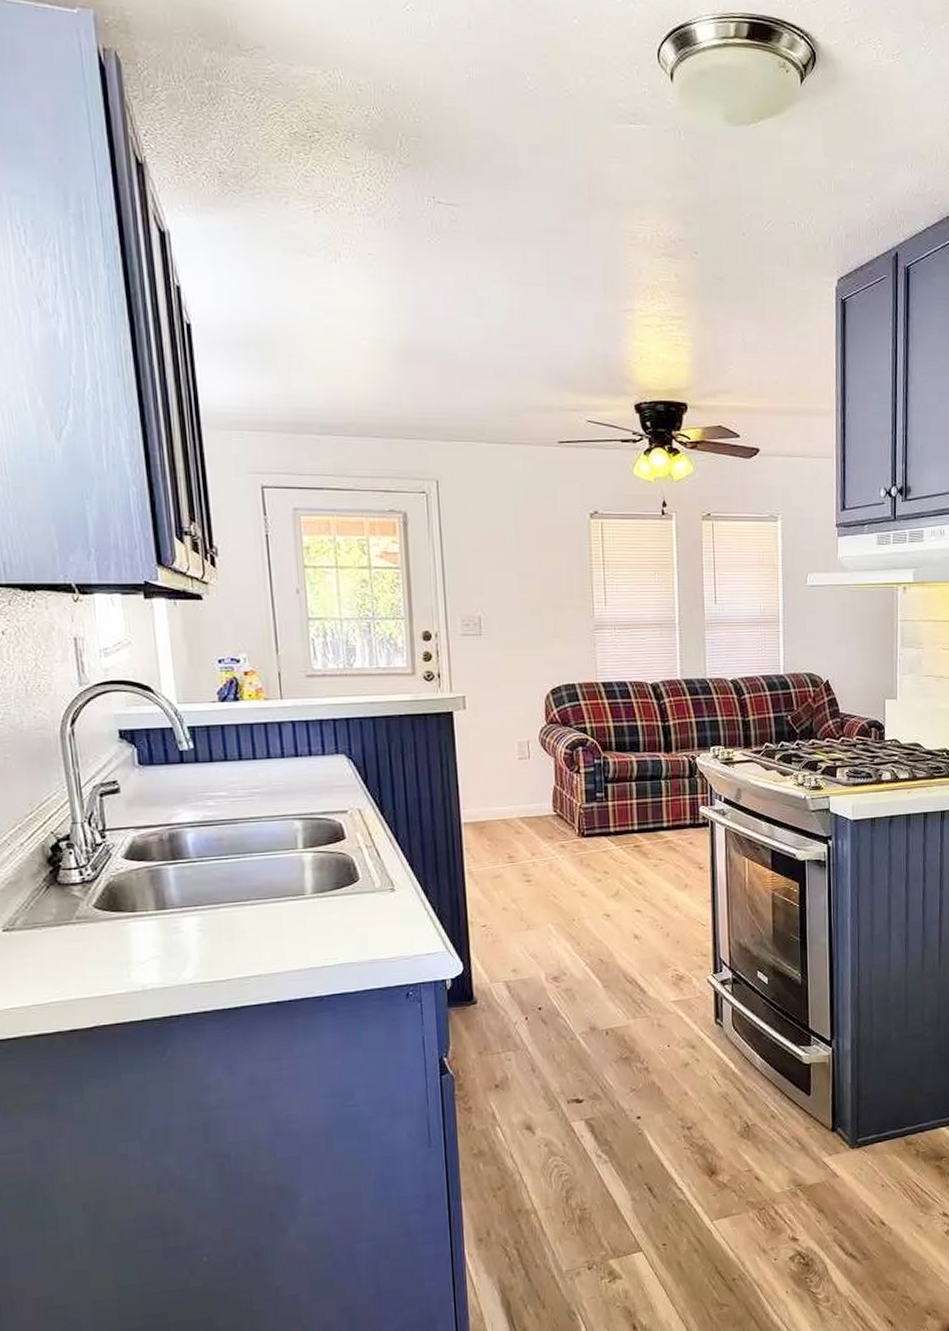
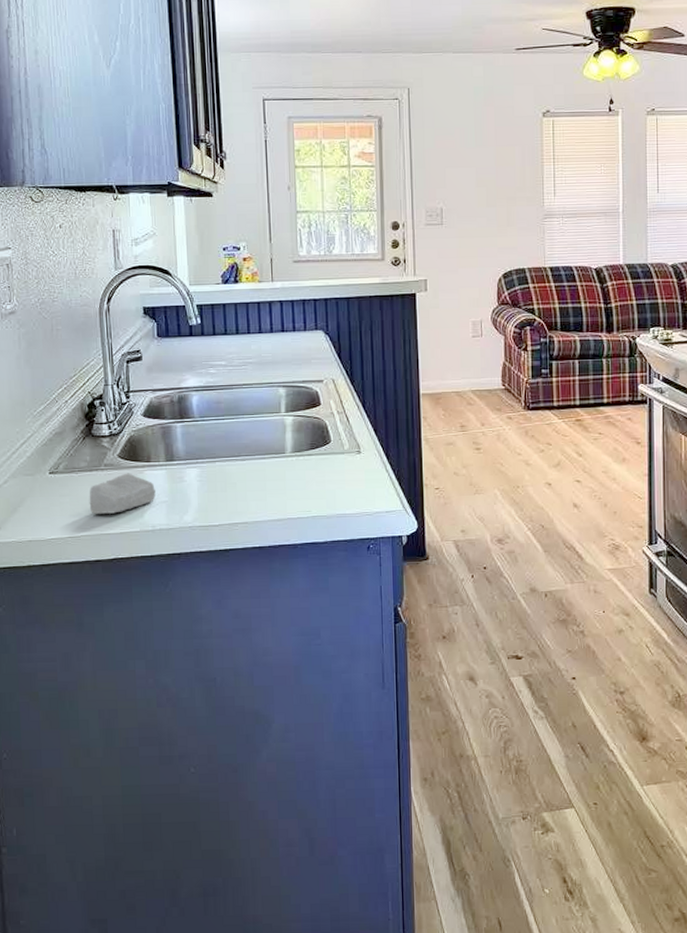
soap bar: none [57,925,145,976] -> present [89,473,156,514]

